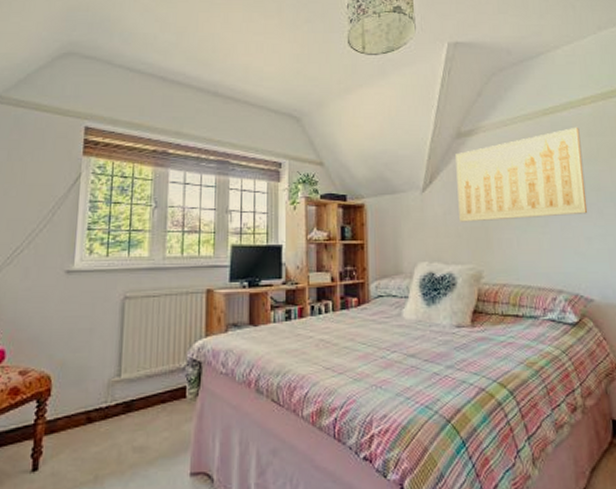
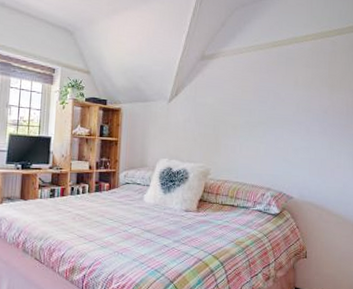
wall art: present [455,127,588,222] -> none [196,58,300,130]

